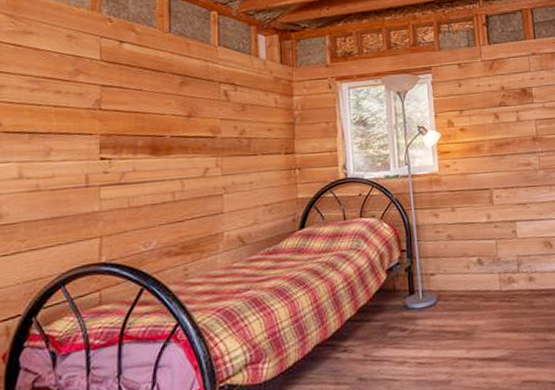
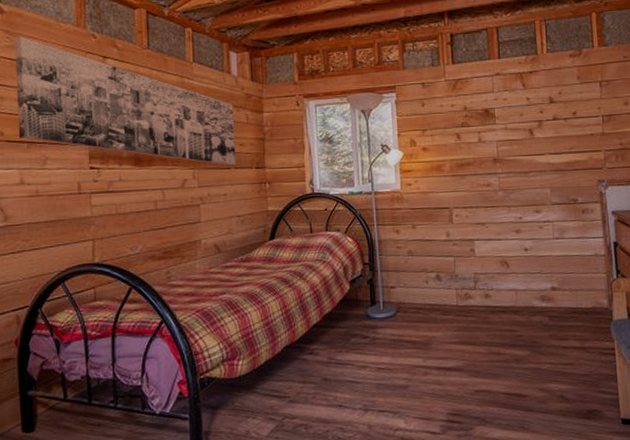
wall art: none [19,21,264,153] -> present [14,36,236,166]

